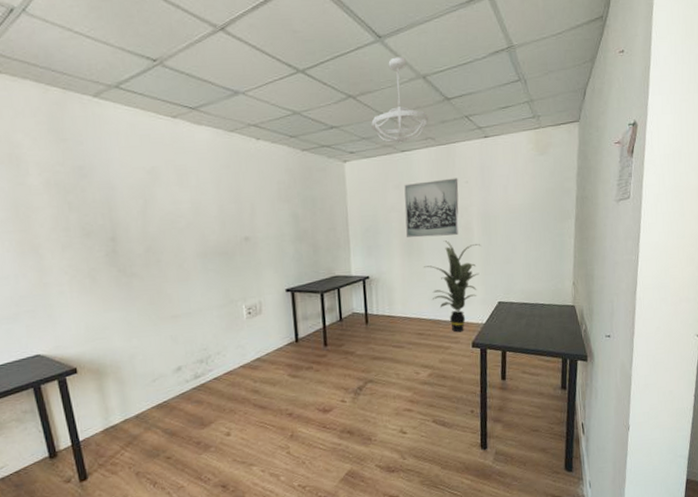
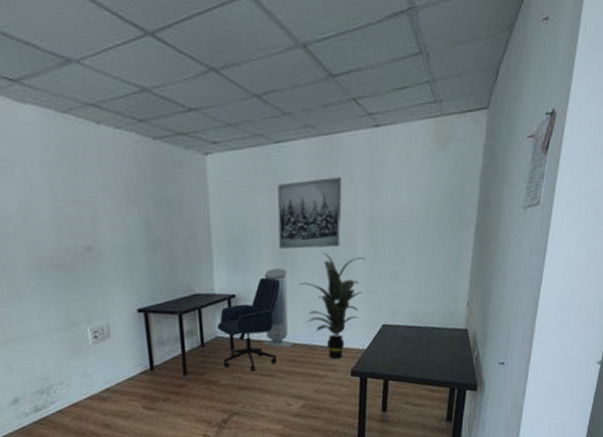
office chair: none [353,261,408,344] -> present [217,277,281,372]
ceiling light fixture: present [371,57,429,144] -> none [238,18,309,133]
air purifier: none [392,253,420,322] -> present [261,268,293,348]

